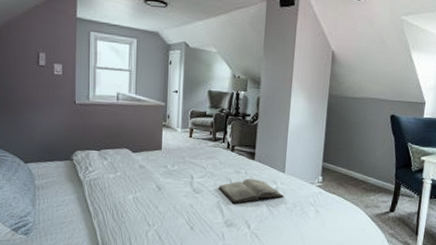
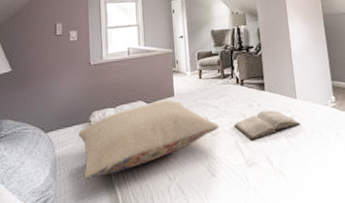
pillow: none [60,152,204,213] -> present [79,100,219,179]

